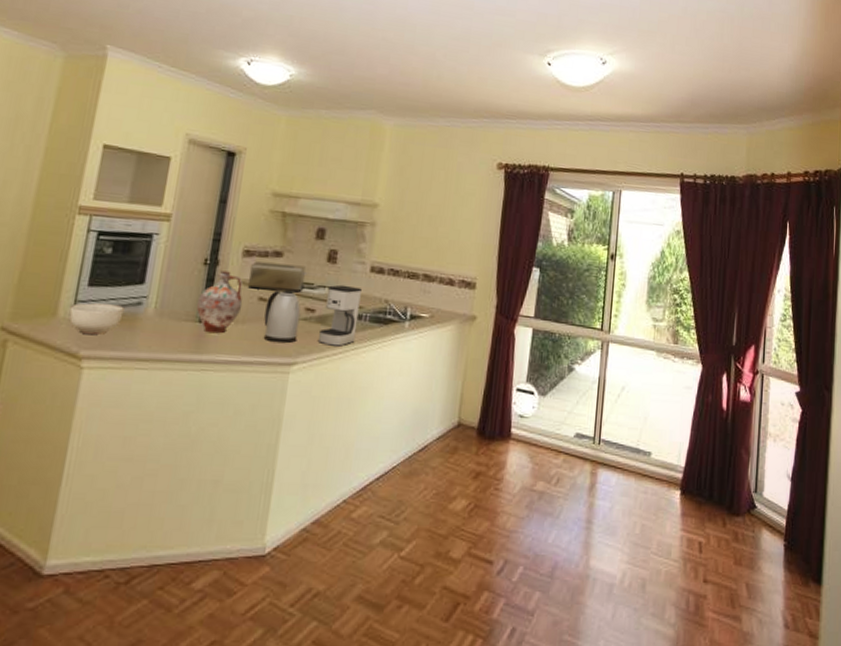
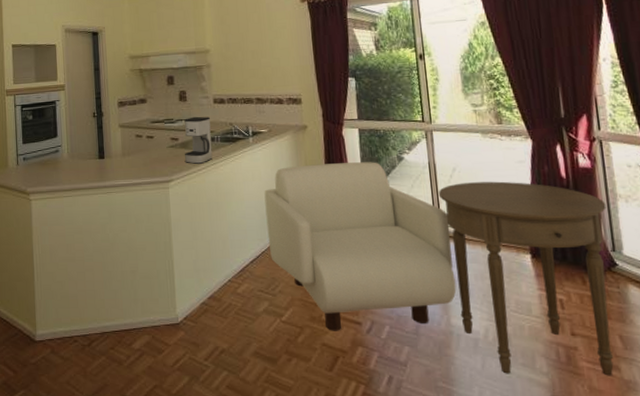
bowl: present [68,302,125,335] -> none [15,154,49,176]
ceramic jug: present [196,270,243,334] -> none [94,119,126,166]
toaster: present [248,261,308,293] -> none [125,107,167,129]
kettle: present [264,289,301,344] -> none [142,126,170,167]
armchair: none [402,363,608,571] -> present [264,162,457,331]
side table: none [601,404,757,628] -> present [438,181,614,376]

